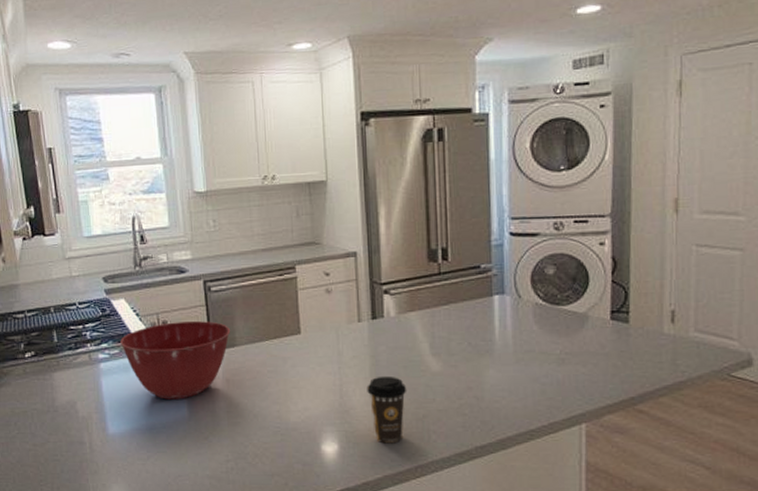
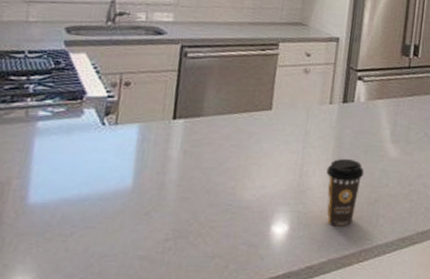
mixing bowl: present [120,321,230,400] -> none [69,84,199,169]

